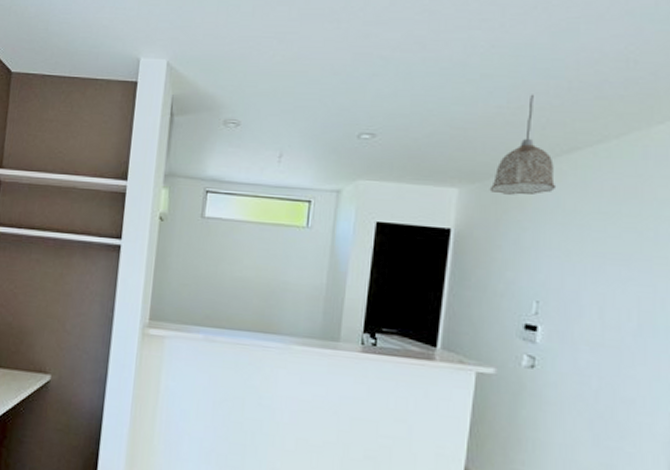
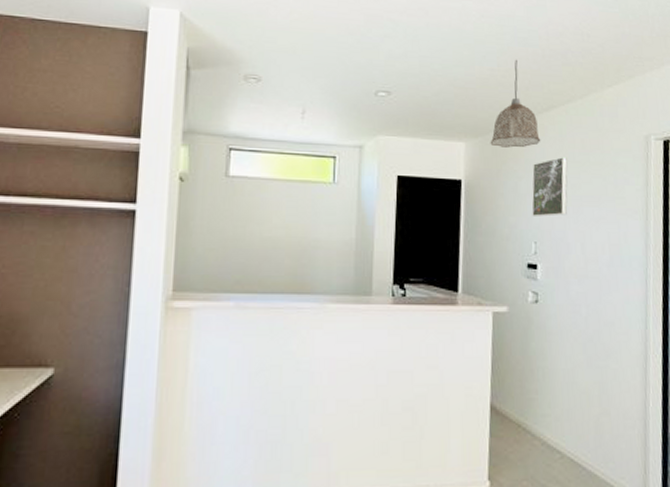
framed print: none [536,207,590,274] -> present [531,157,568,216]

